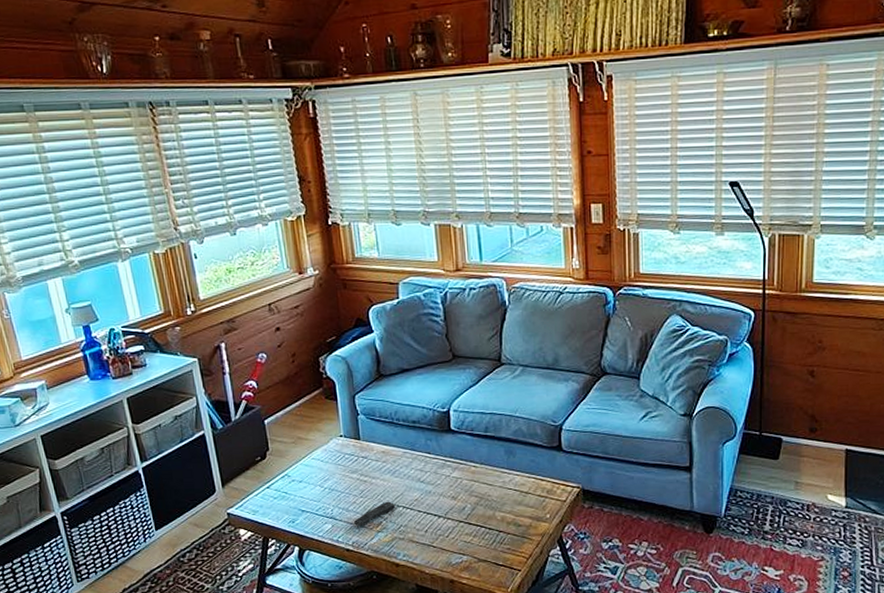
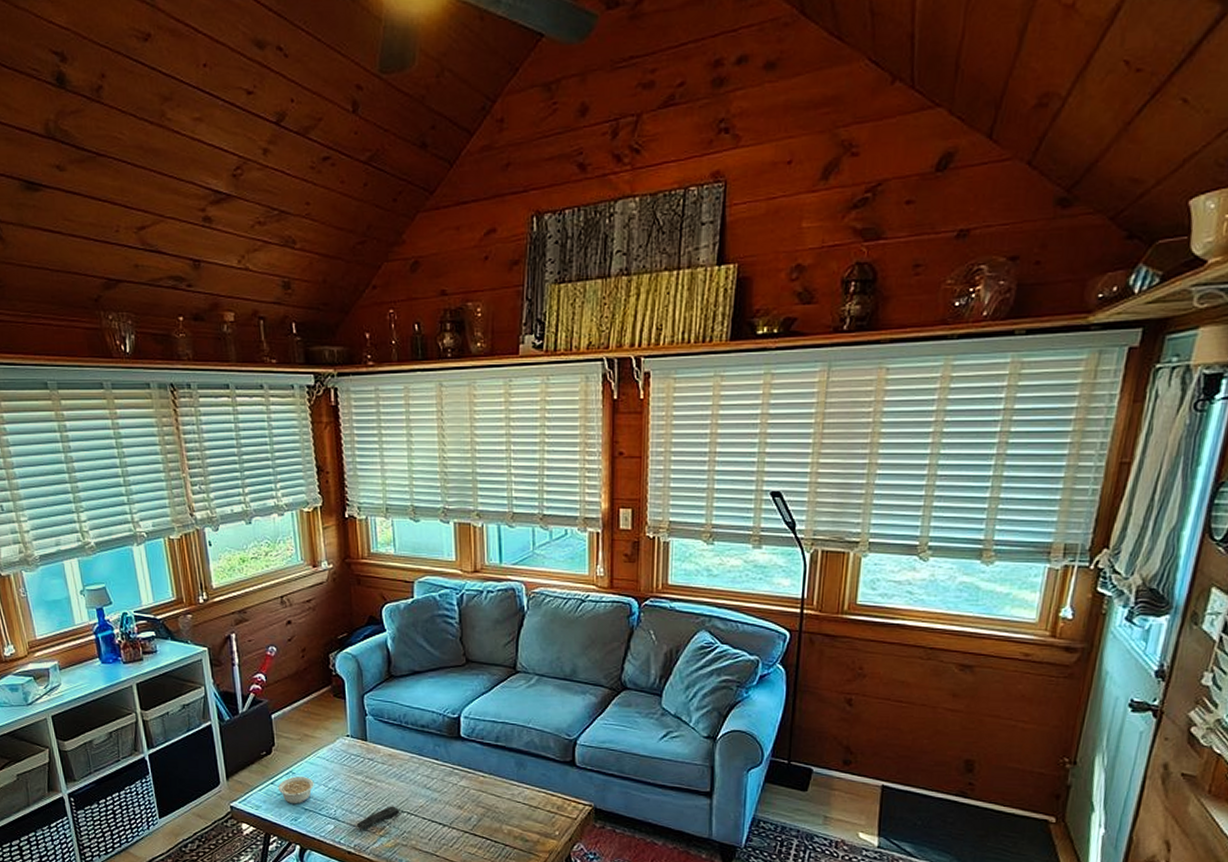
legume: none [274,479,310,507] -> present [278,776,314,804]

